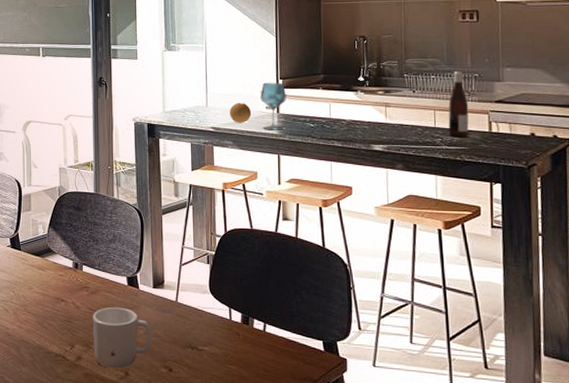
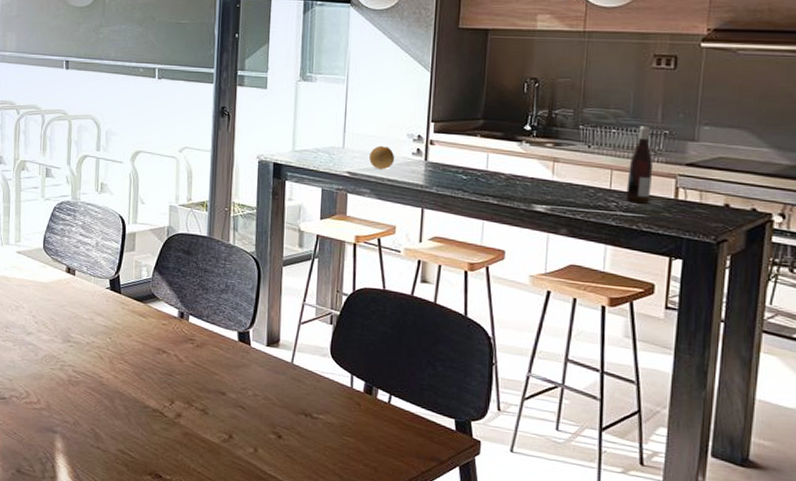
mug: present [92,307,152,369] -> none [195,363,262,431]
wine glass: present [260,82,286,130] -> none [407,124,437,181]

